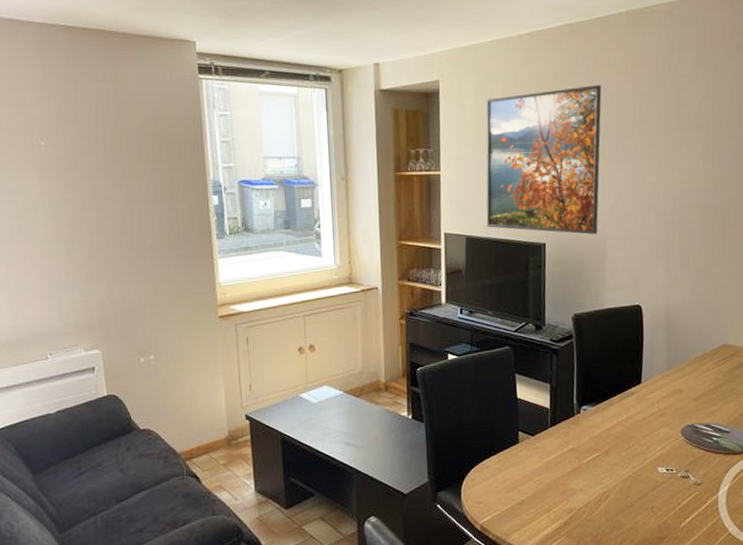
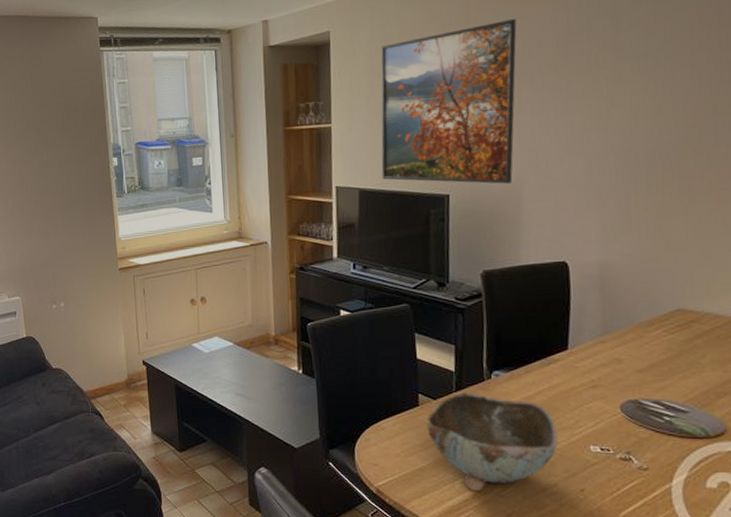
bowl: none [525,427,634,519] -> present [426,392,558,492]

